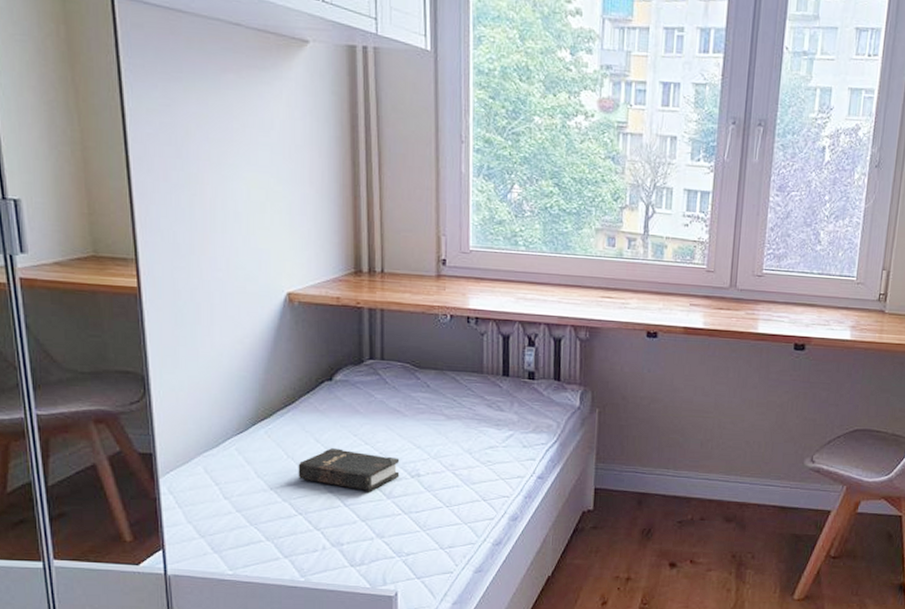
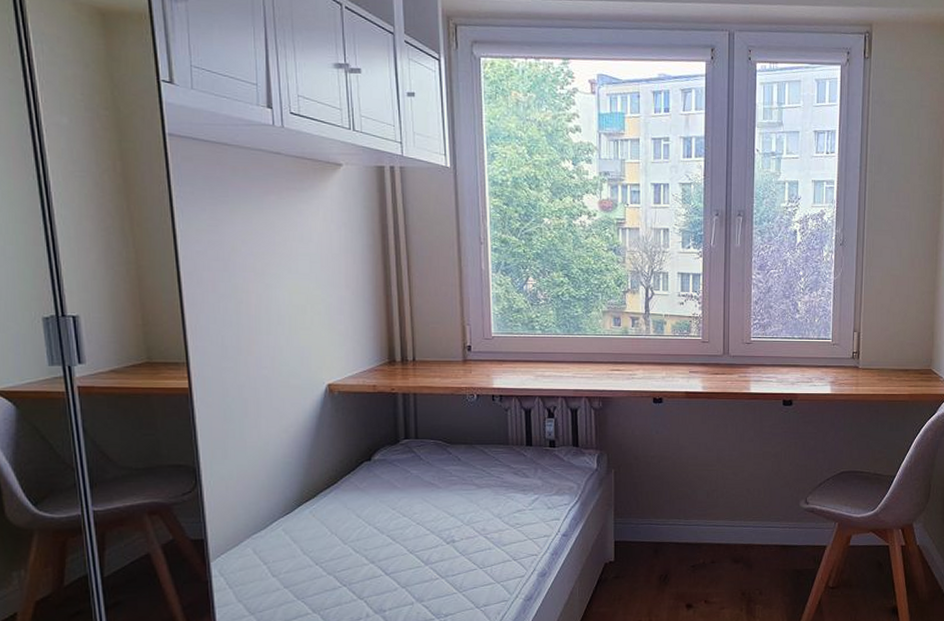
hardback book: present [298,448,400,491] -> none [341,522,436,559]

